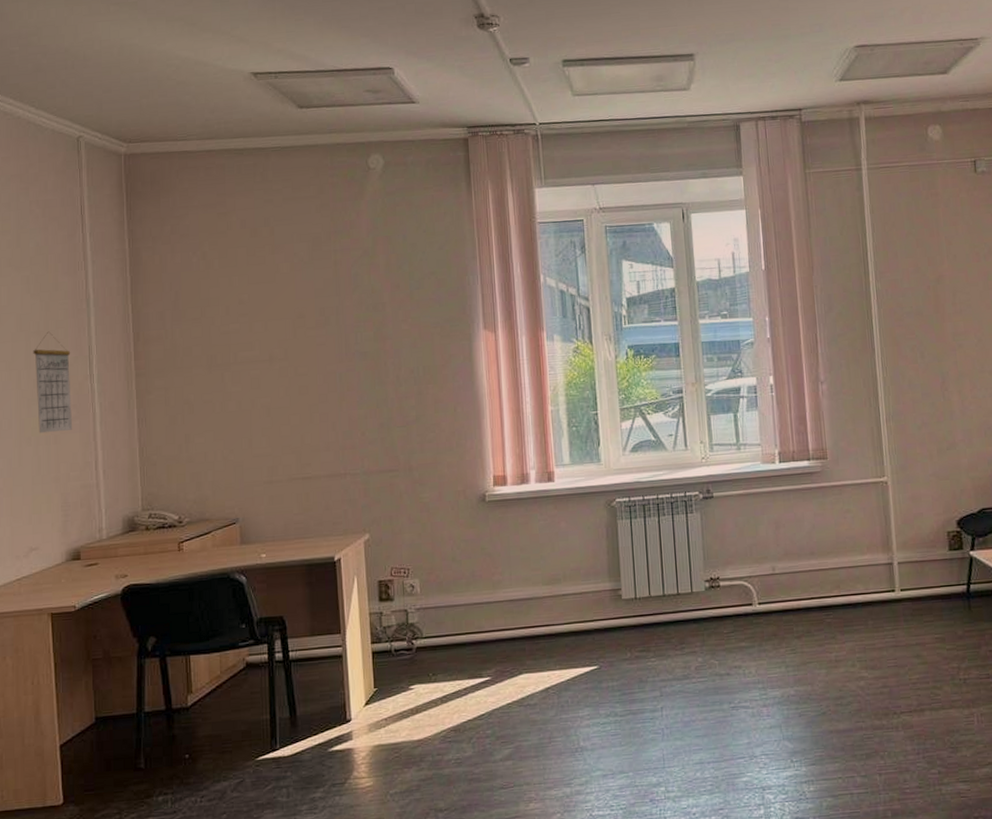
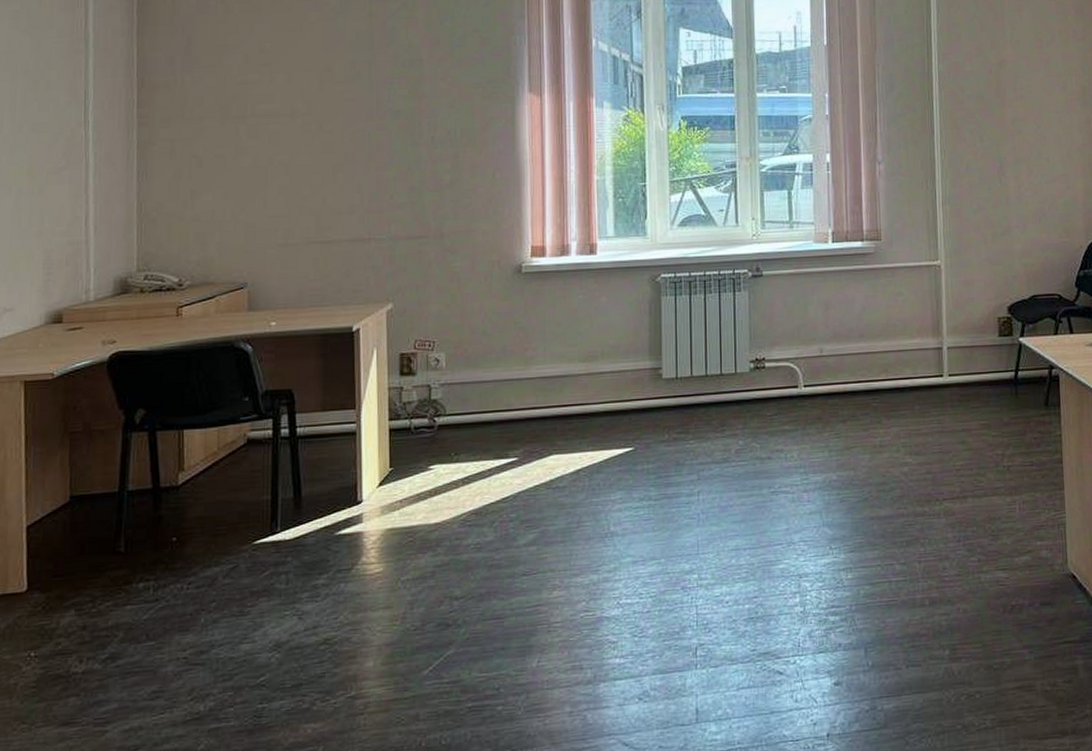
calendar: present [33,331,72,434] -> none [19,72,64,184]

